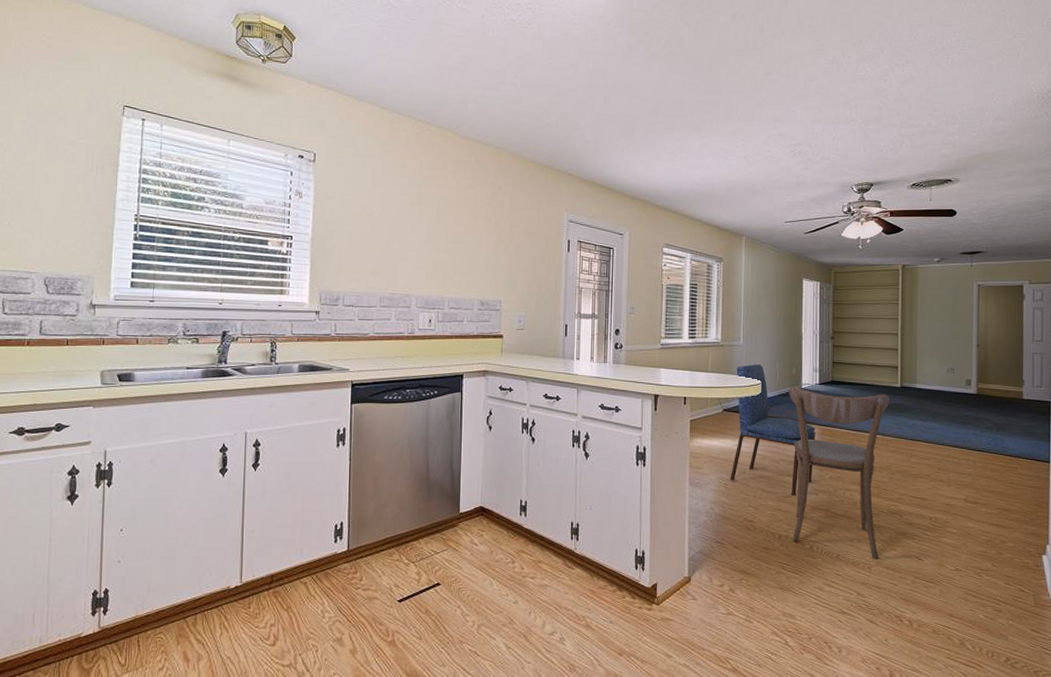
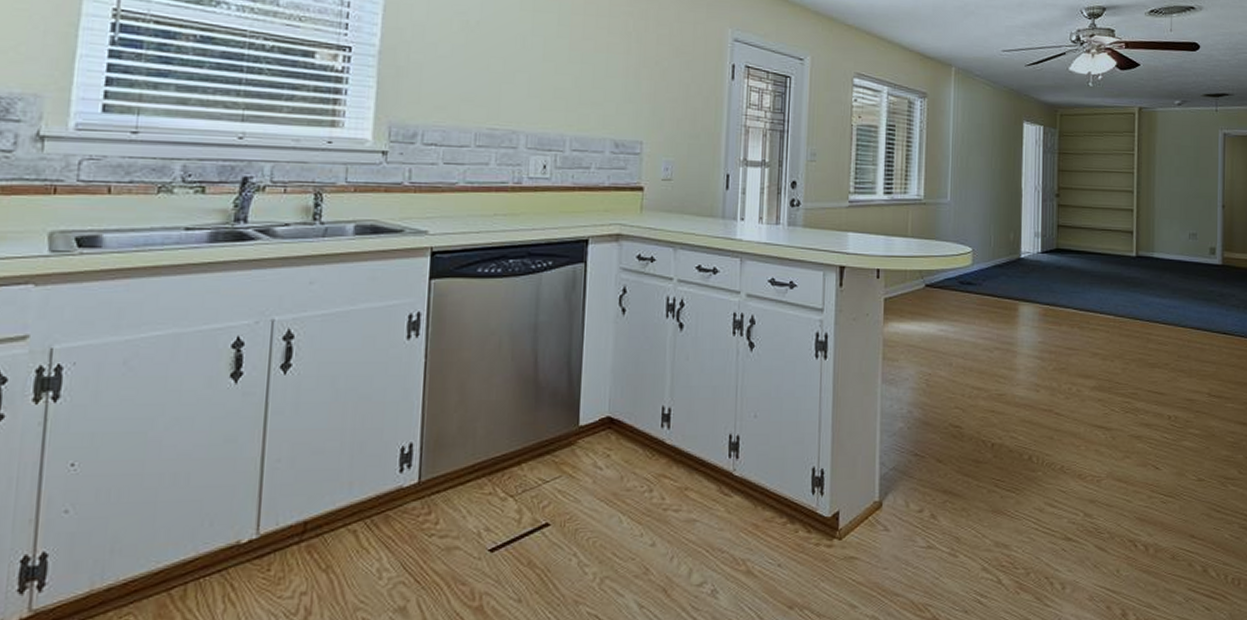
dining chair: present [730,364,816,496] -> none [932,228,1038,393]
dining chair: present [789,387,889,560] -> none [1005,256,1123,471]

